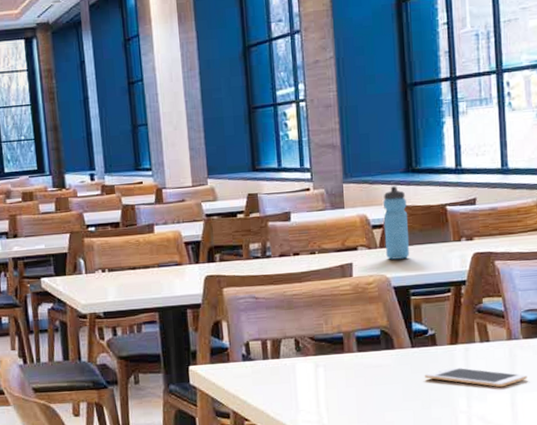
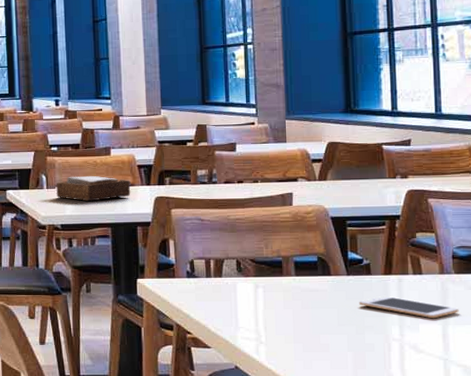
napkin holder: none [96,256,178,286] -> present [56,175,131,202]
water bottle: present [382,186,410,260] -> none [322,124,347,192]

